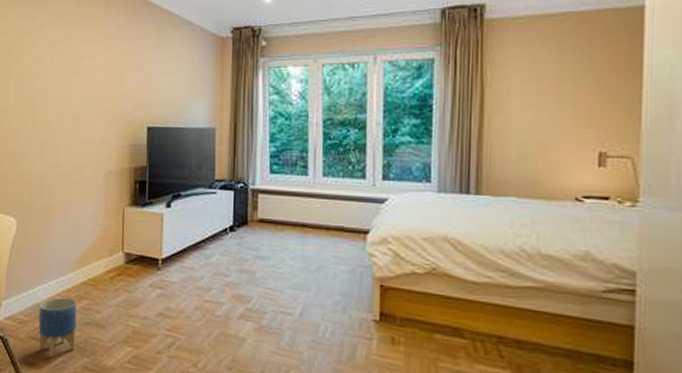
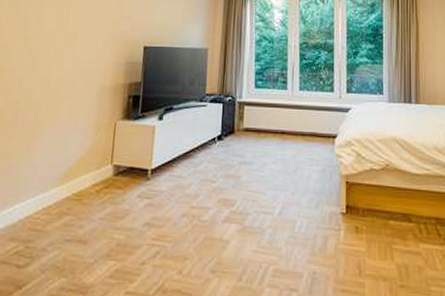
planter: present [38,297,77,358] -> none [10,215,59,282]

